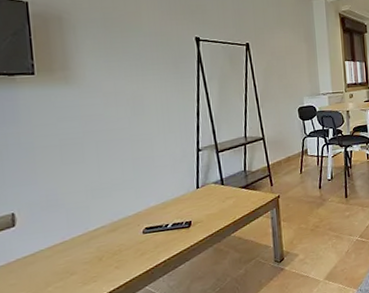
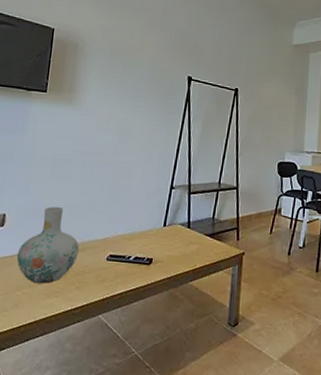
vase: none [38,193,111,275] -> present [16,207,80,284]

